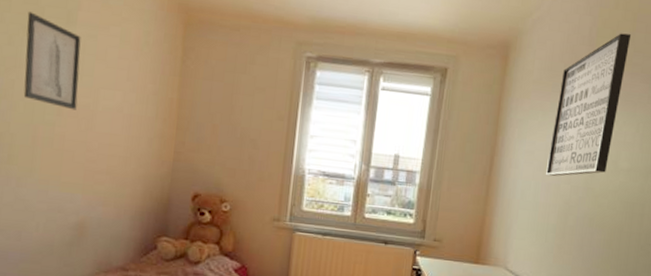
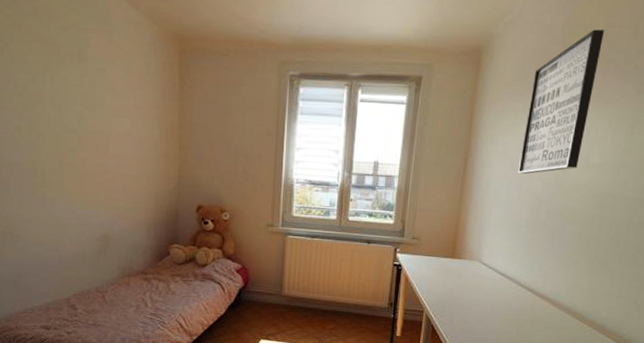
wall art: present [23,11,81,110] -> none [46,52,94,137]

